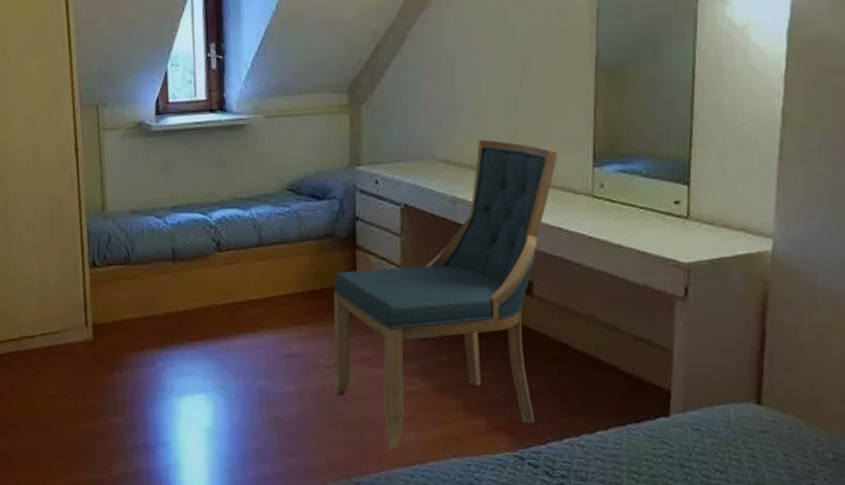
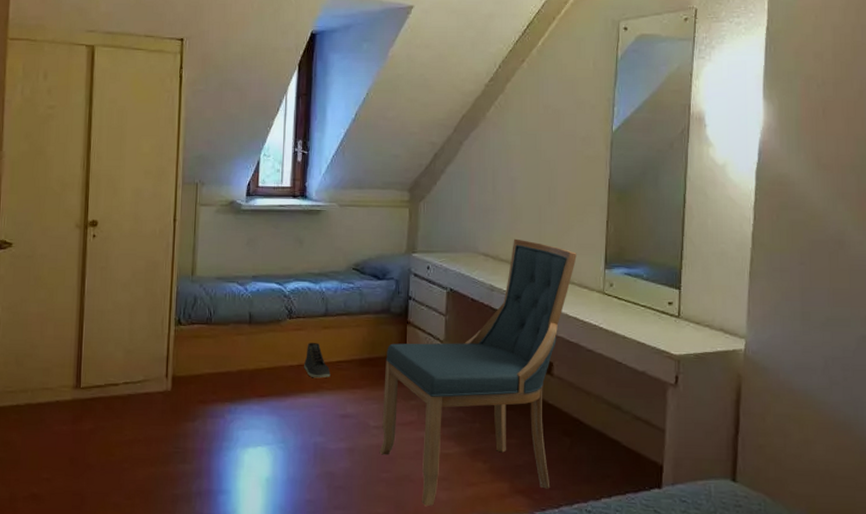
sneaker: none [238,277,271,317] -> present [303,343,331,379]

